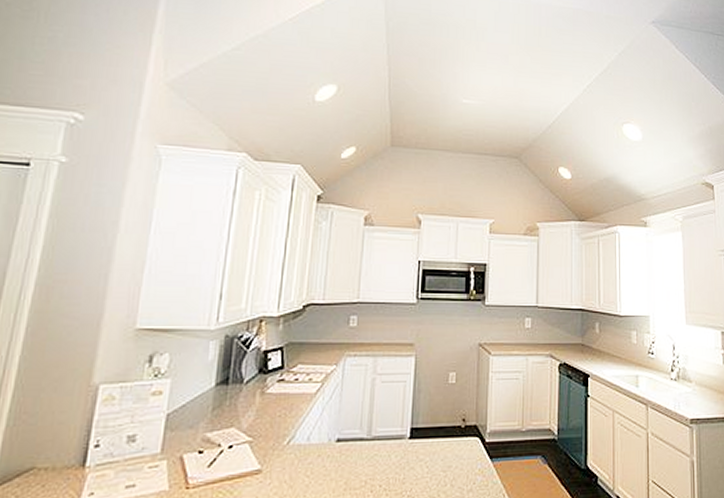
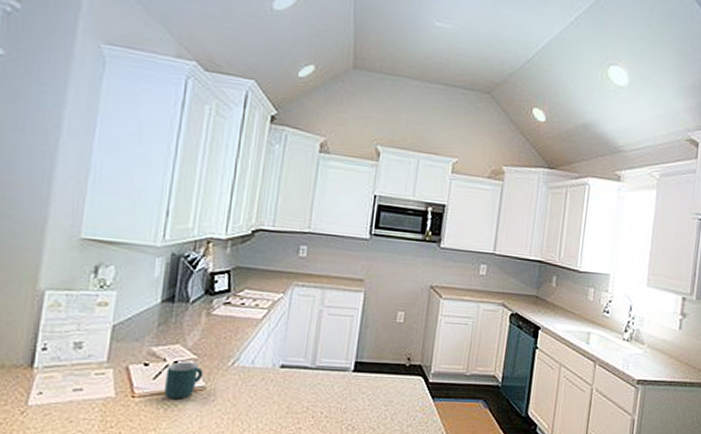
mug: none [220,445,259,487] -> present [165,361,203,400]

